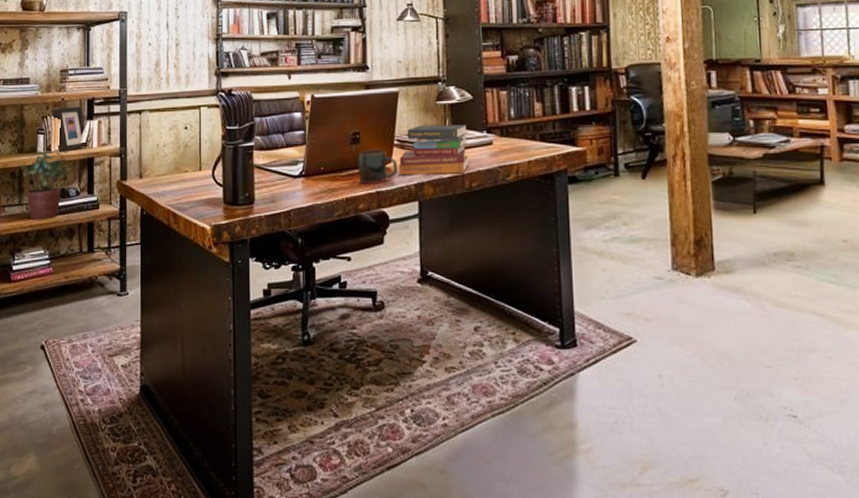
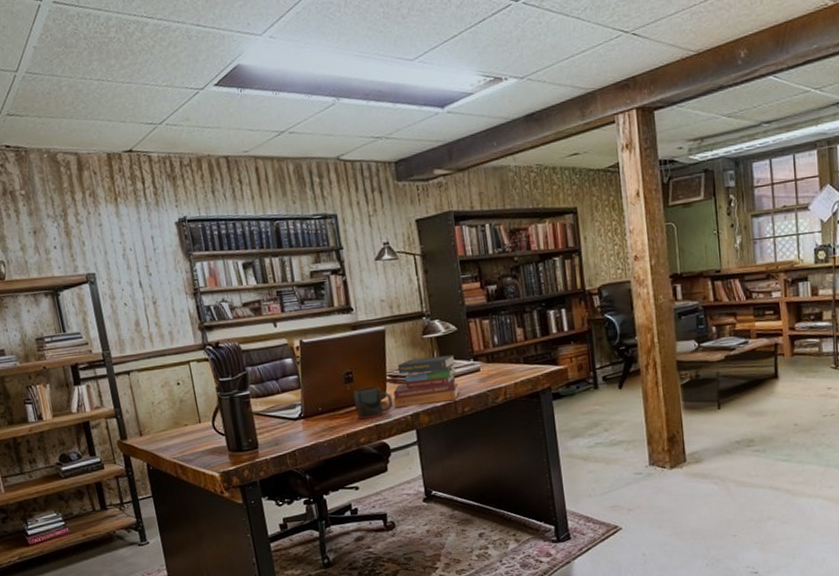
potted plant: present [19,150,70,221] -> none [13,418,67,487]
picture frame: present [52,106,88,152] -> none [35,372,81,419]

